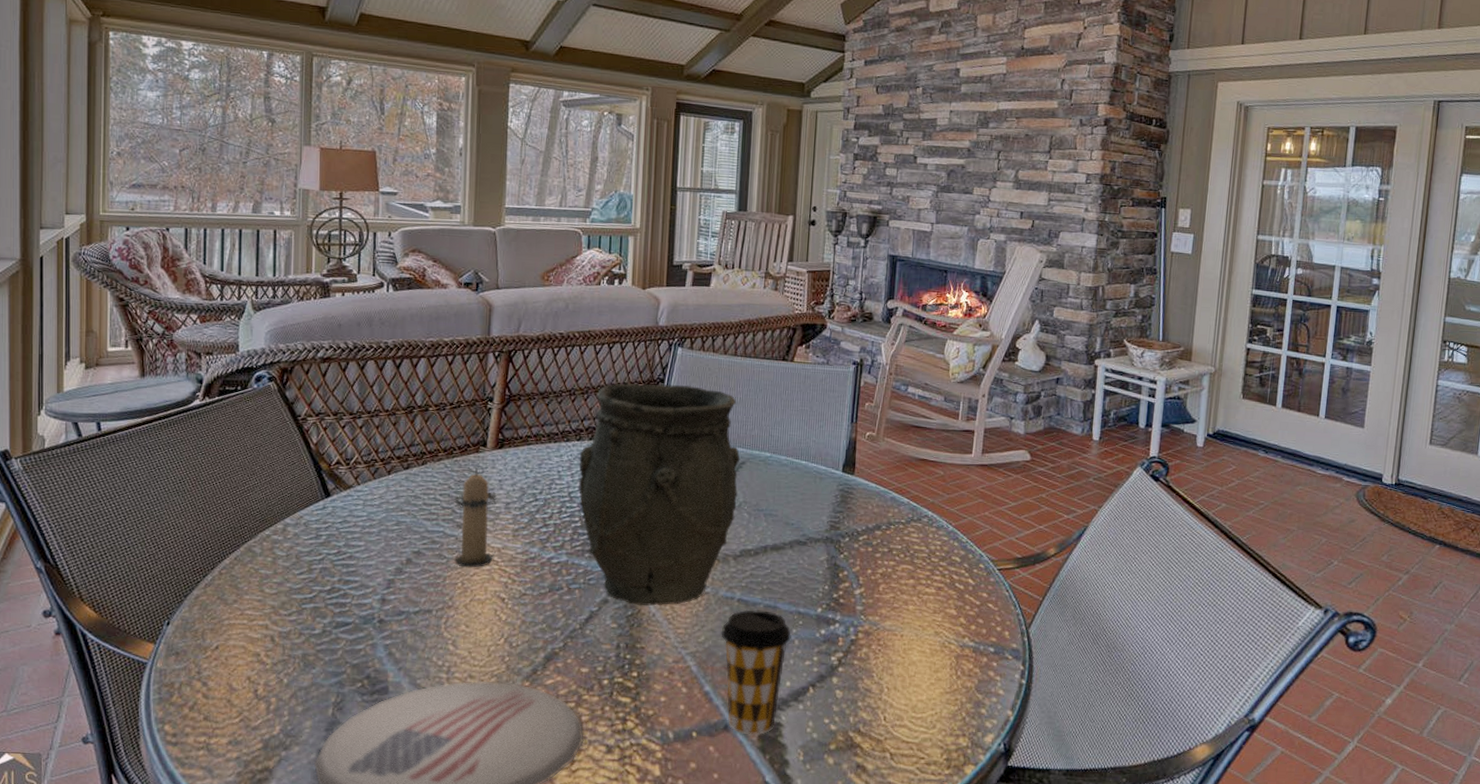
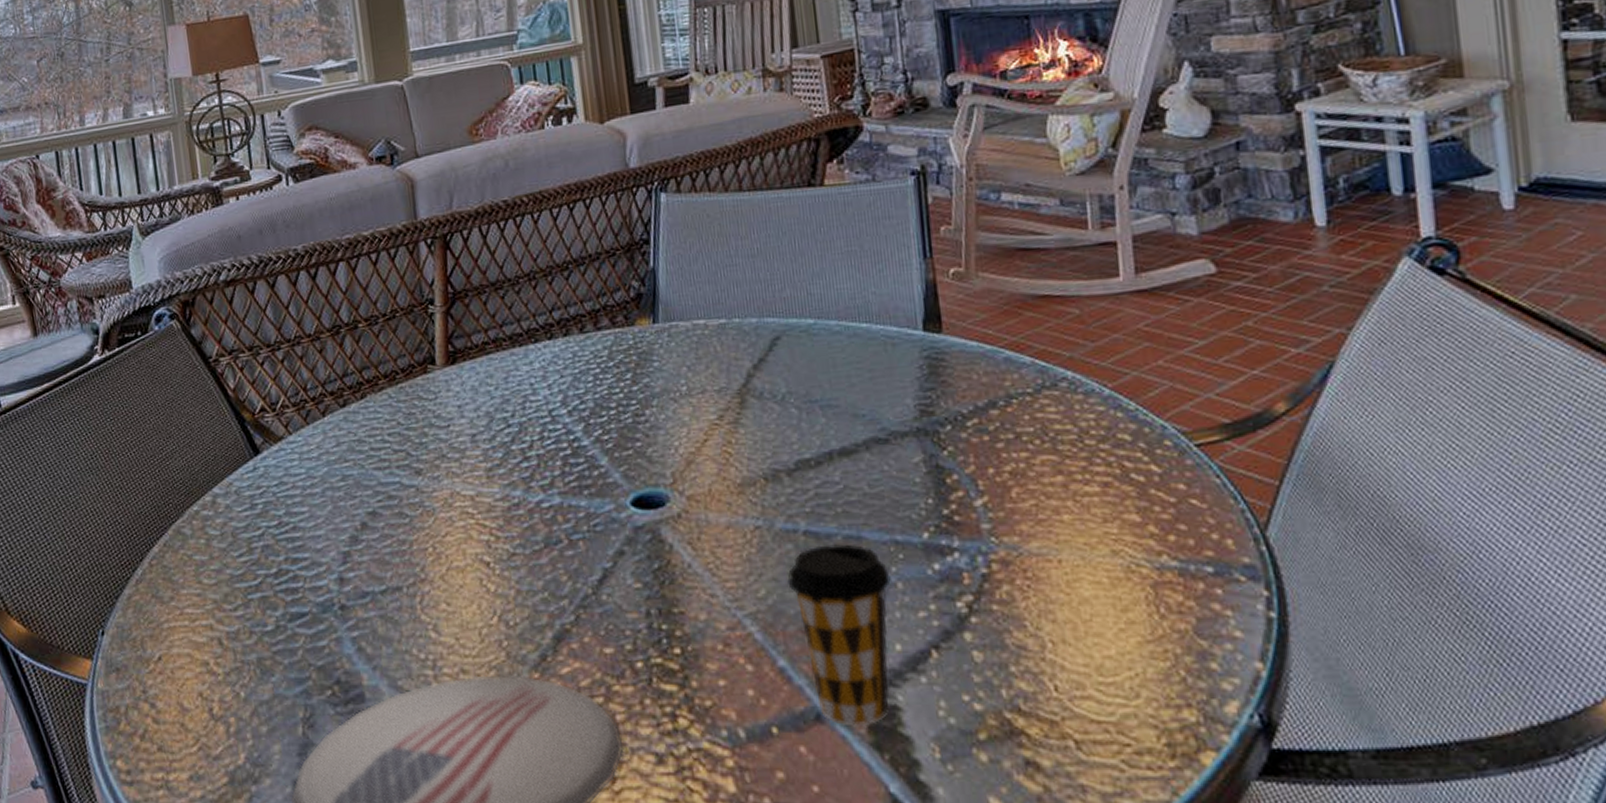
candle: present [453,468,498,568] -> none [406,393,469,527]
vase: present [579,383,741,606] -> none [554,242,779,555]

